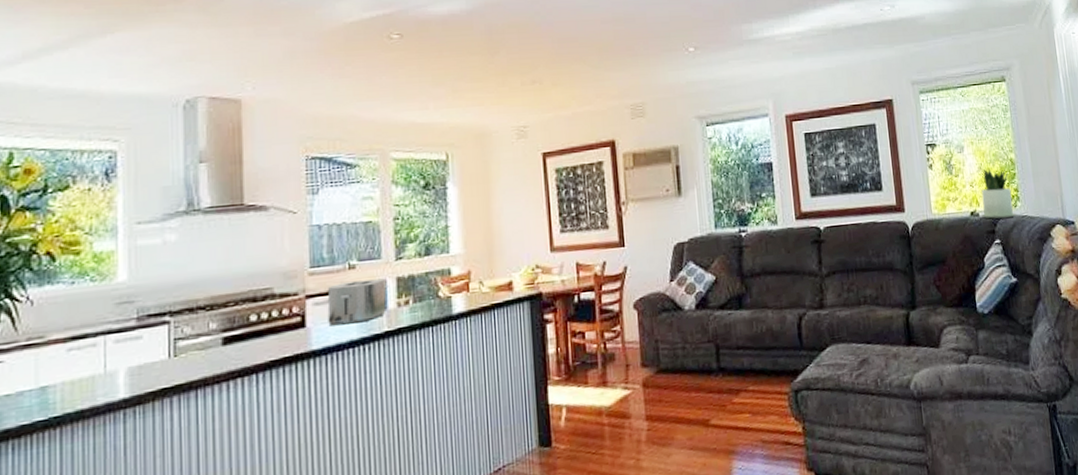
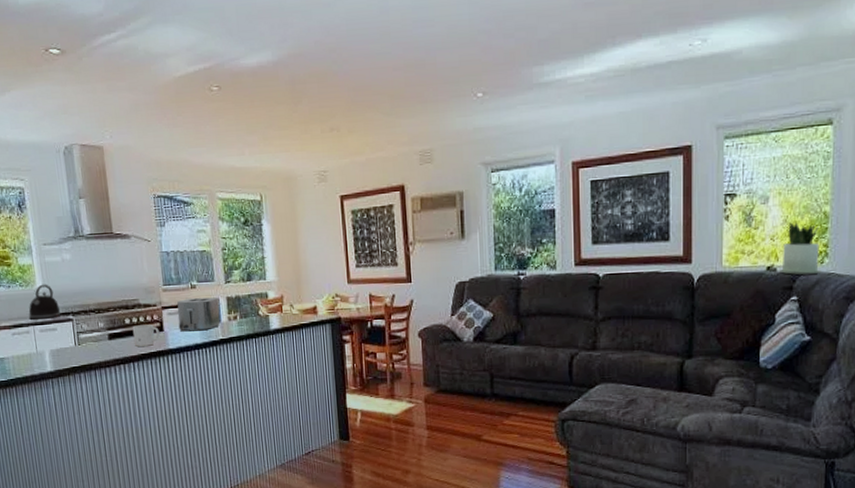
kettle: none [100,275,152,327] -> present [28,284,61,320]
mug: none [260,320,300,351] -> present [132,324,160,347]

